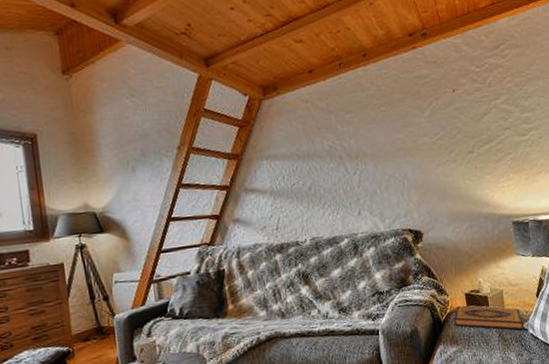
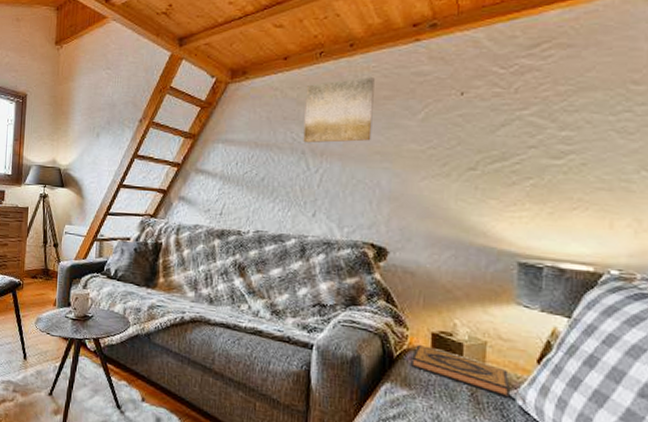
wall art: none [333,83,394,149] -> present [303,77,375,143]

